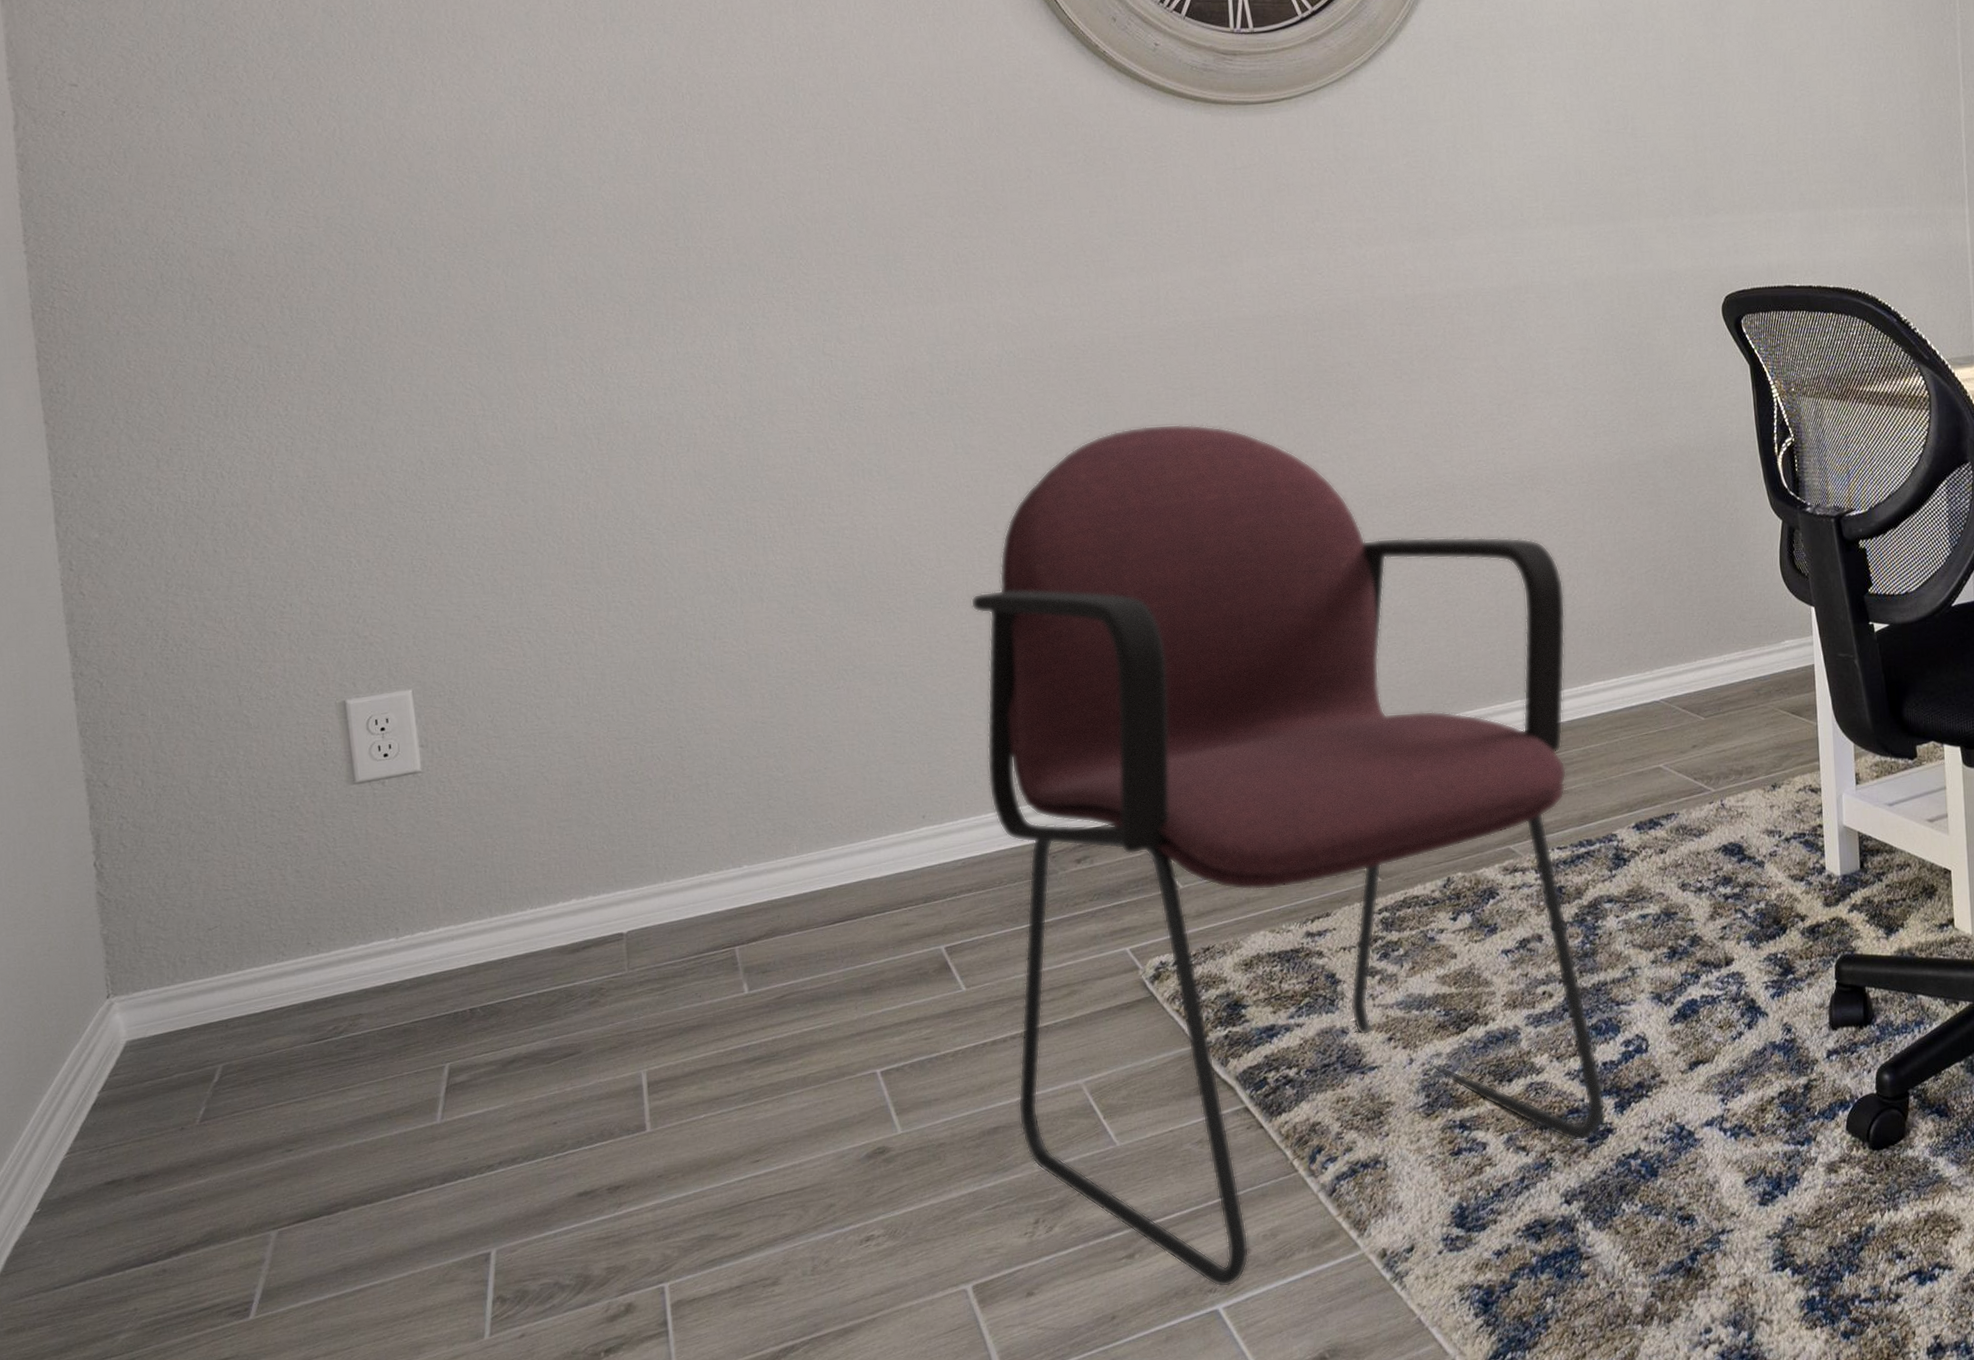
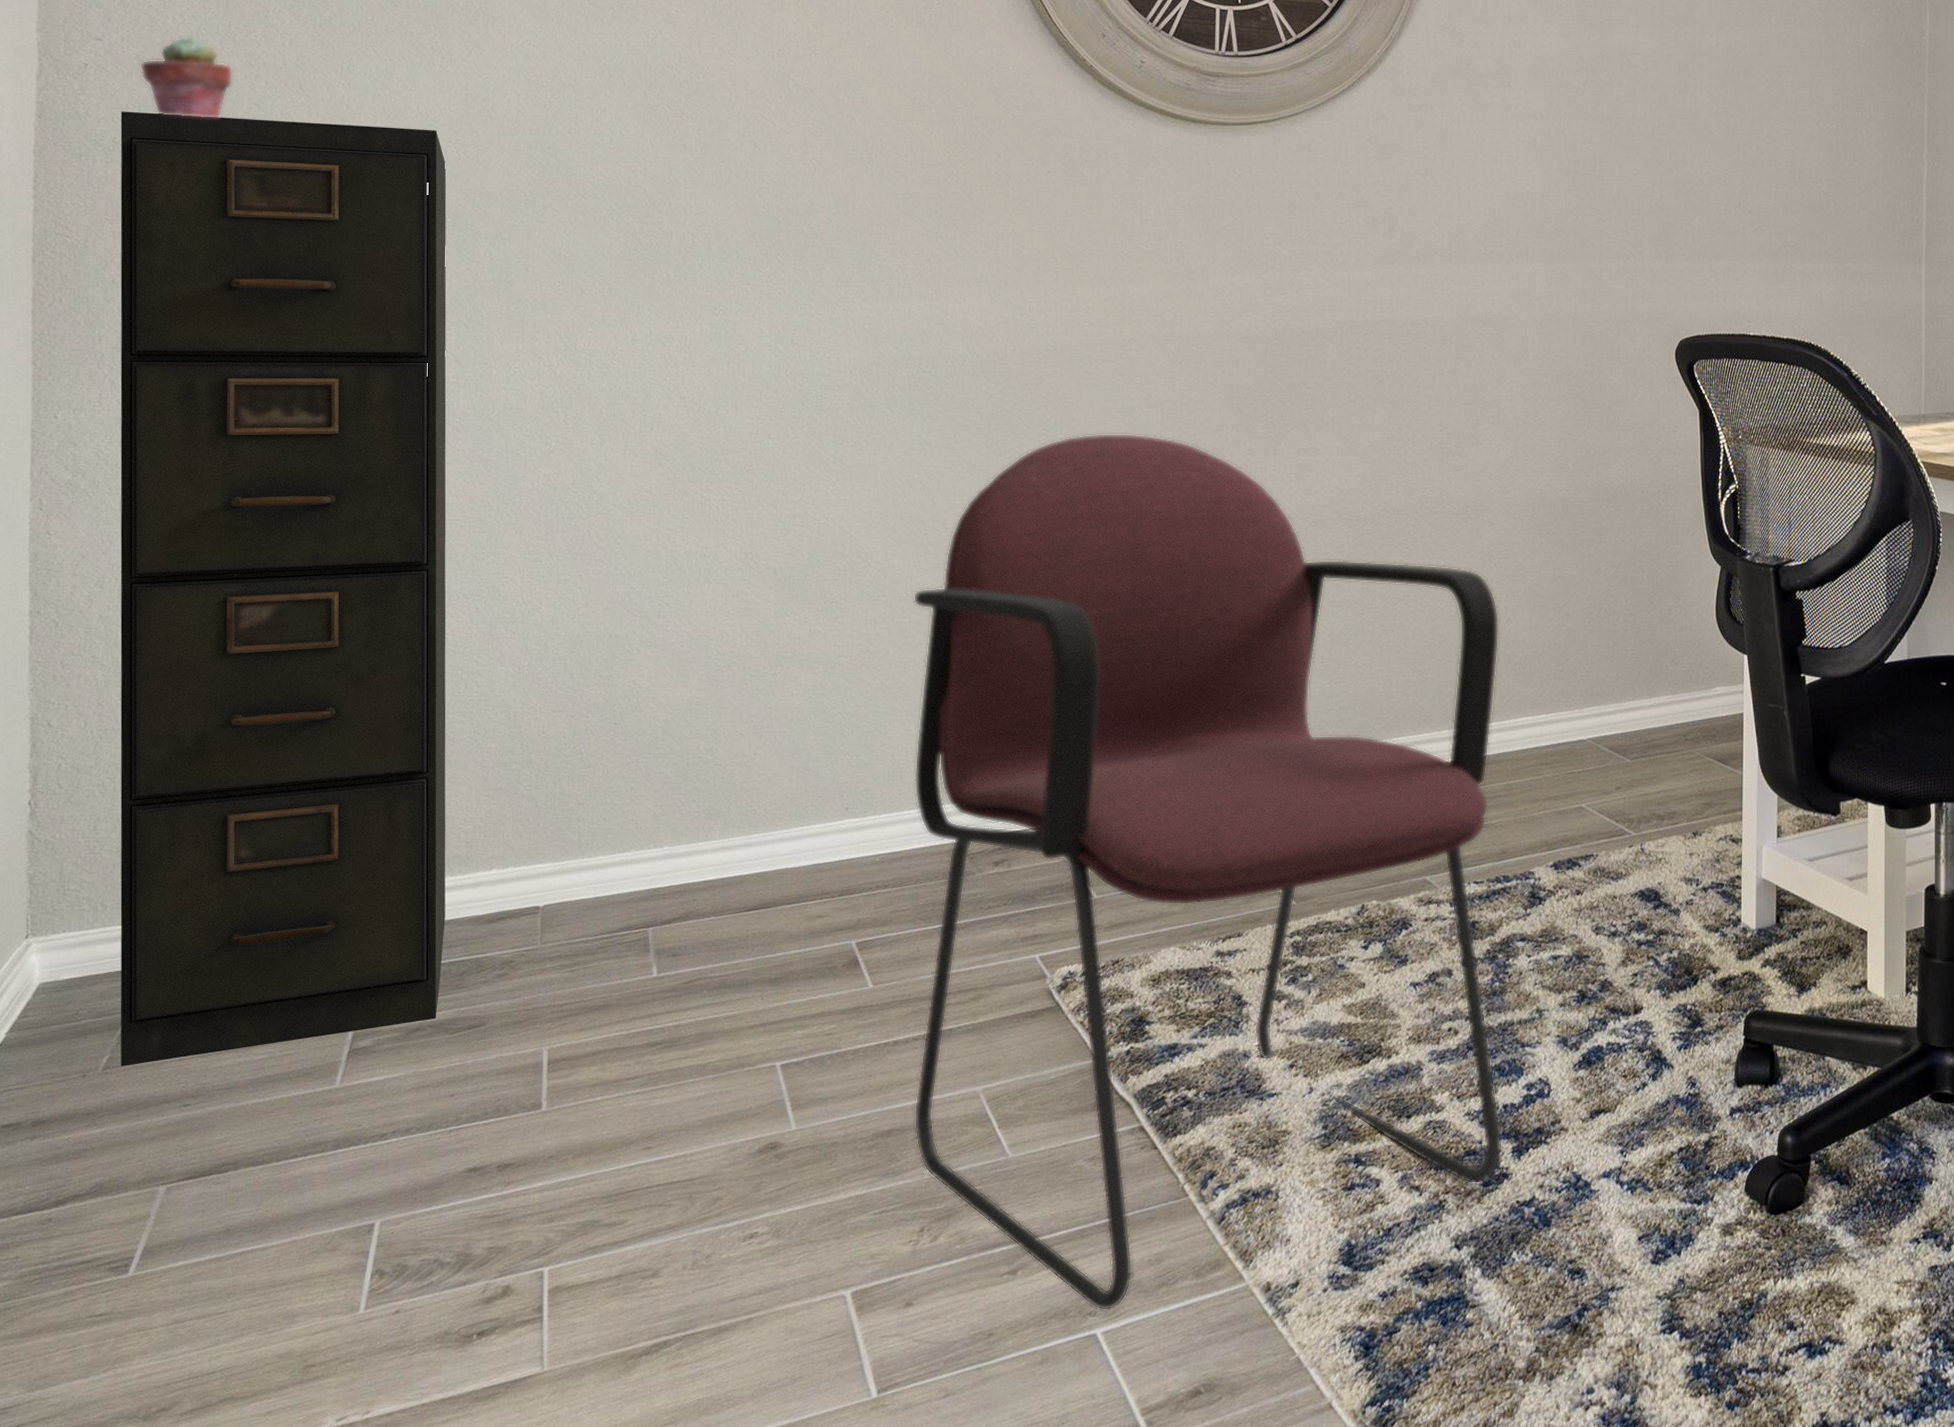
filing cabinet: none [105,157,531,1117] -> present [120,111,447,1066]
potted succulent: none [119,76,219,159] -> present [139,36,233,118]

